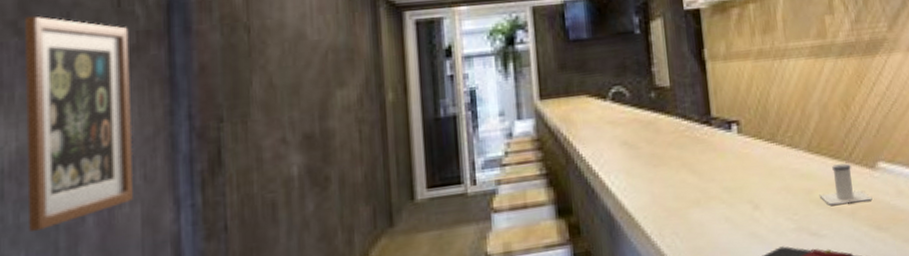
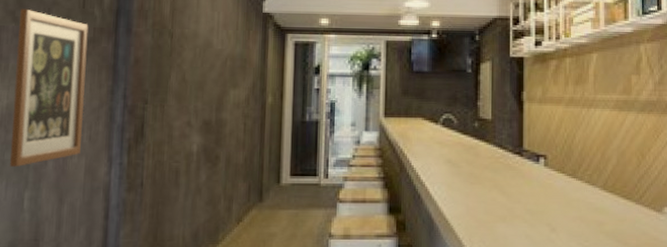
salt shaker: present [819,163,873,205] -> none [609,204,656,239]

